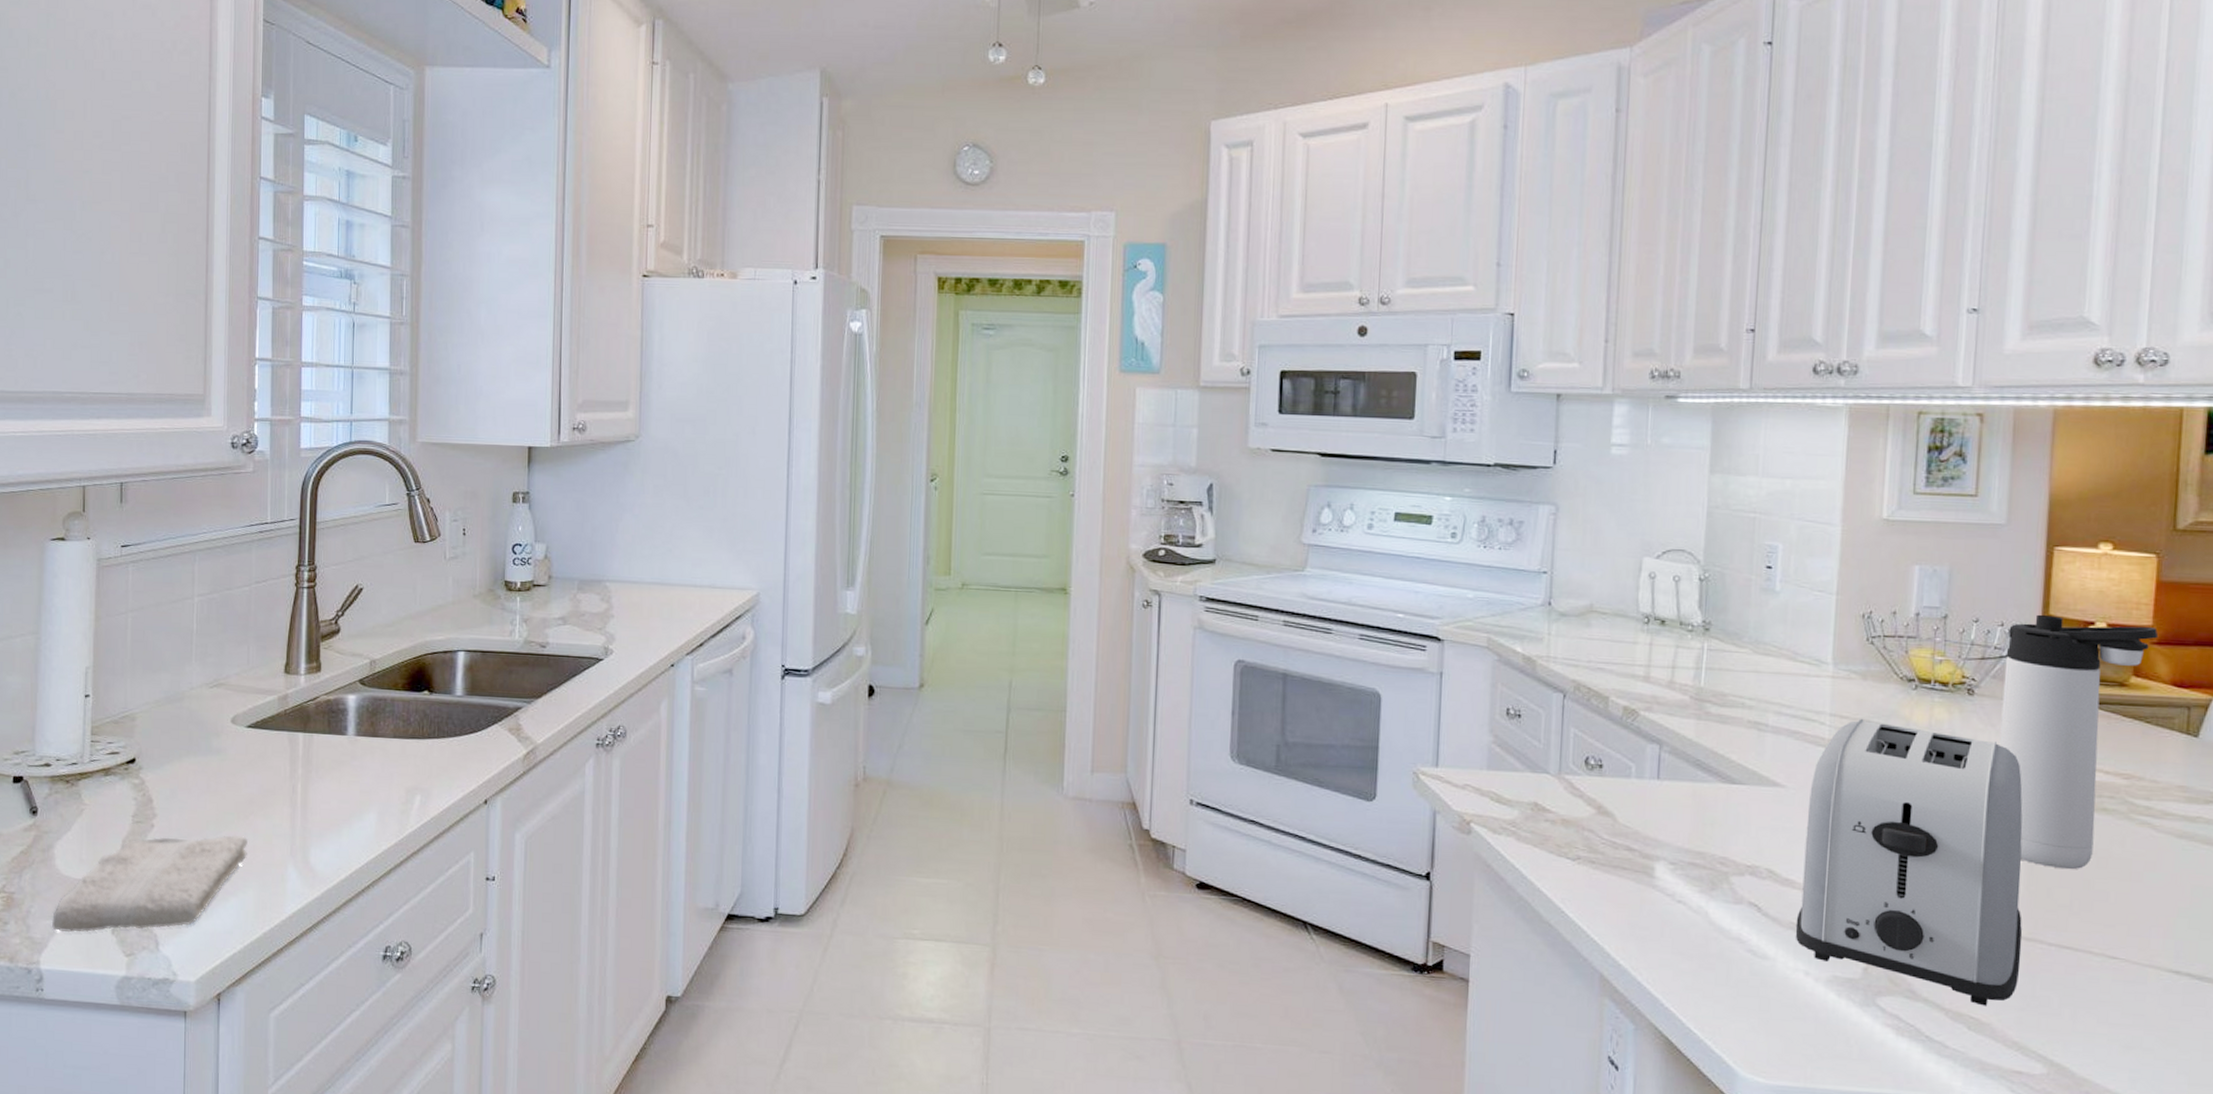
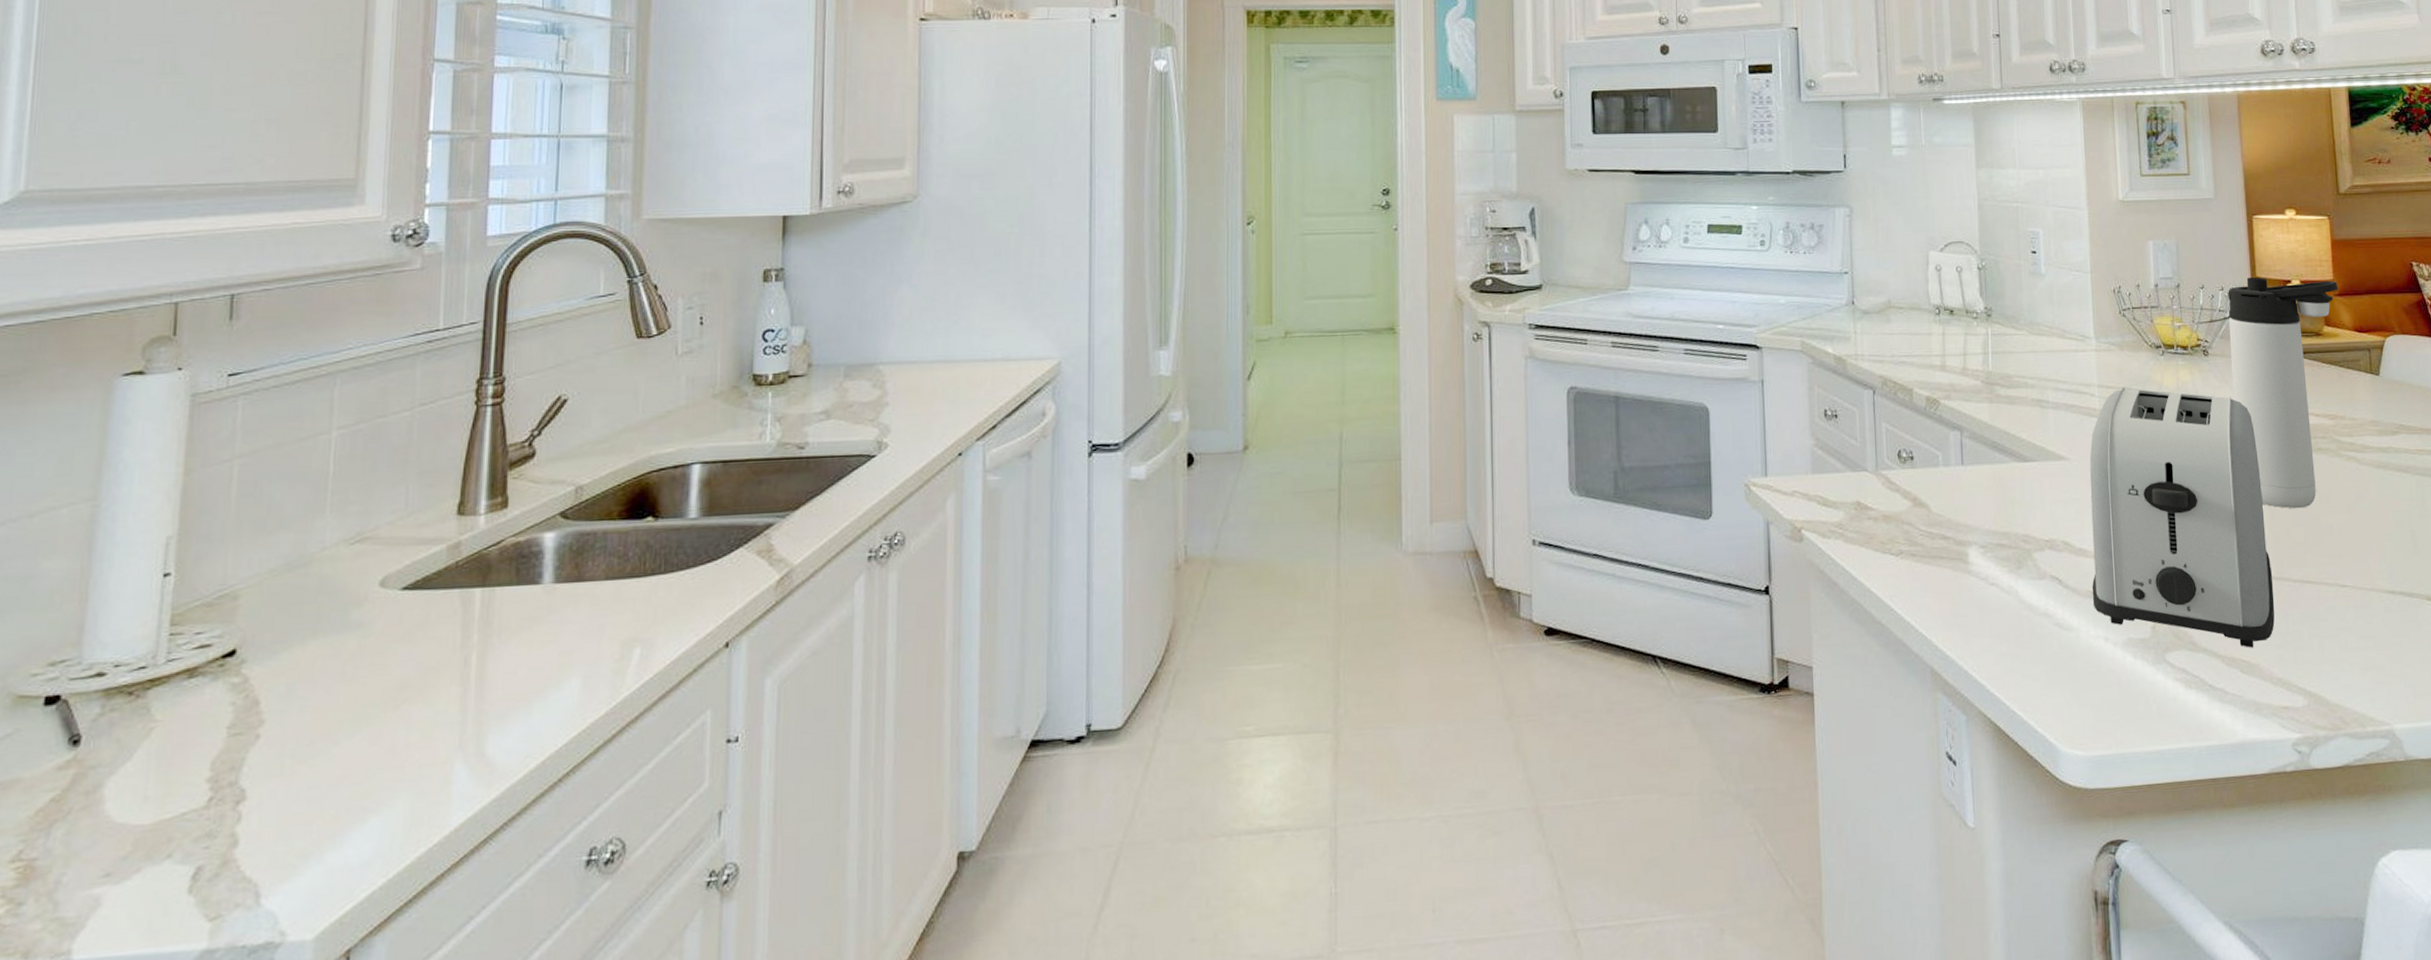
washcloth: present [52,834,248,933] -> none [95,731,398,902]

